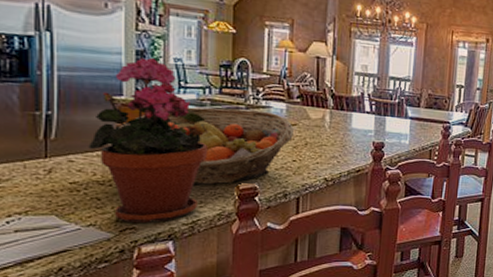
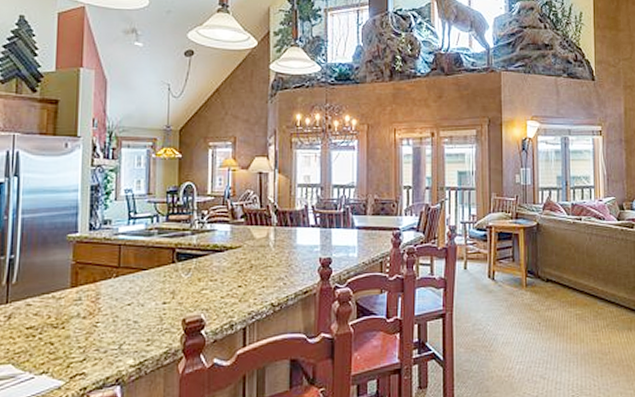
potted plant: present [88,57,209,224] -> none [45,192,156,369]
fruit basket: present [109,107,294,185] -> none [63,235,238,320]

